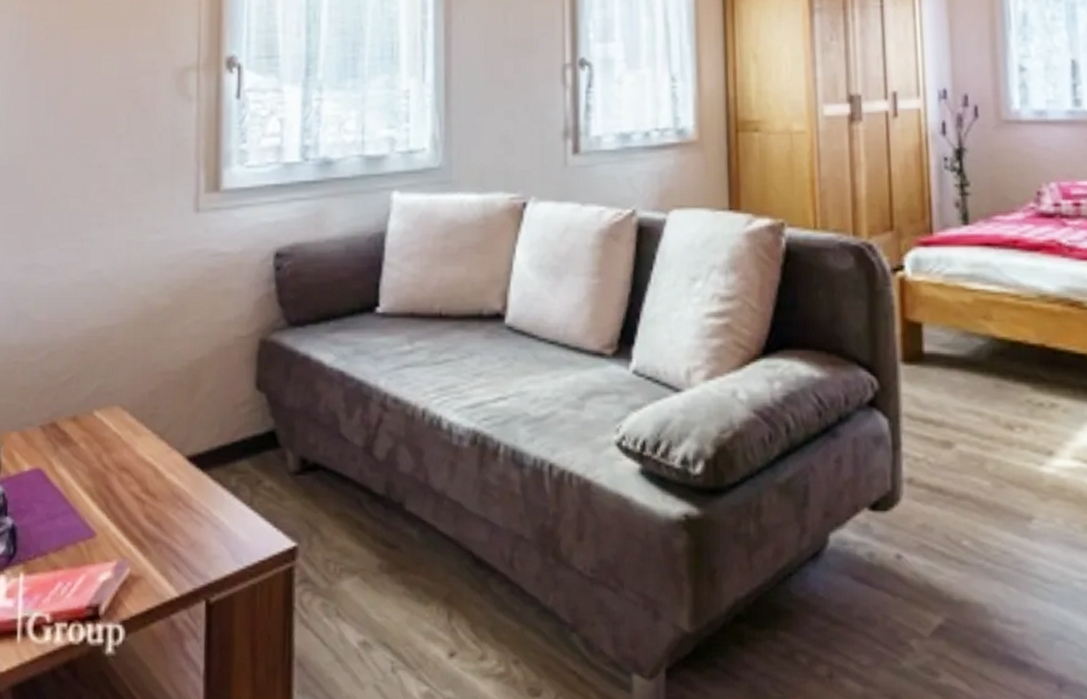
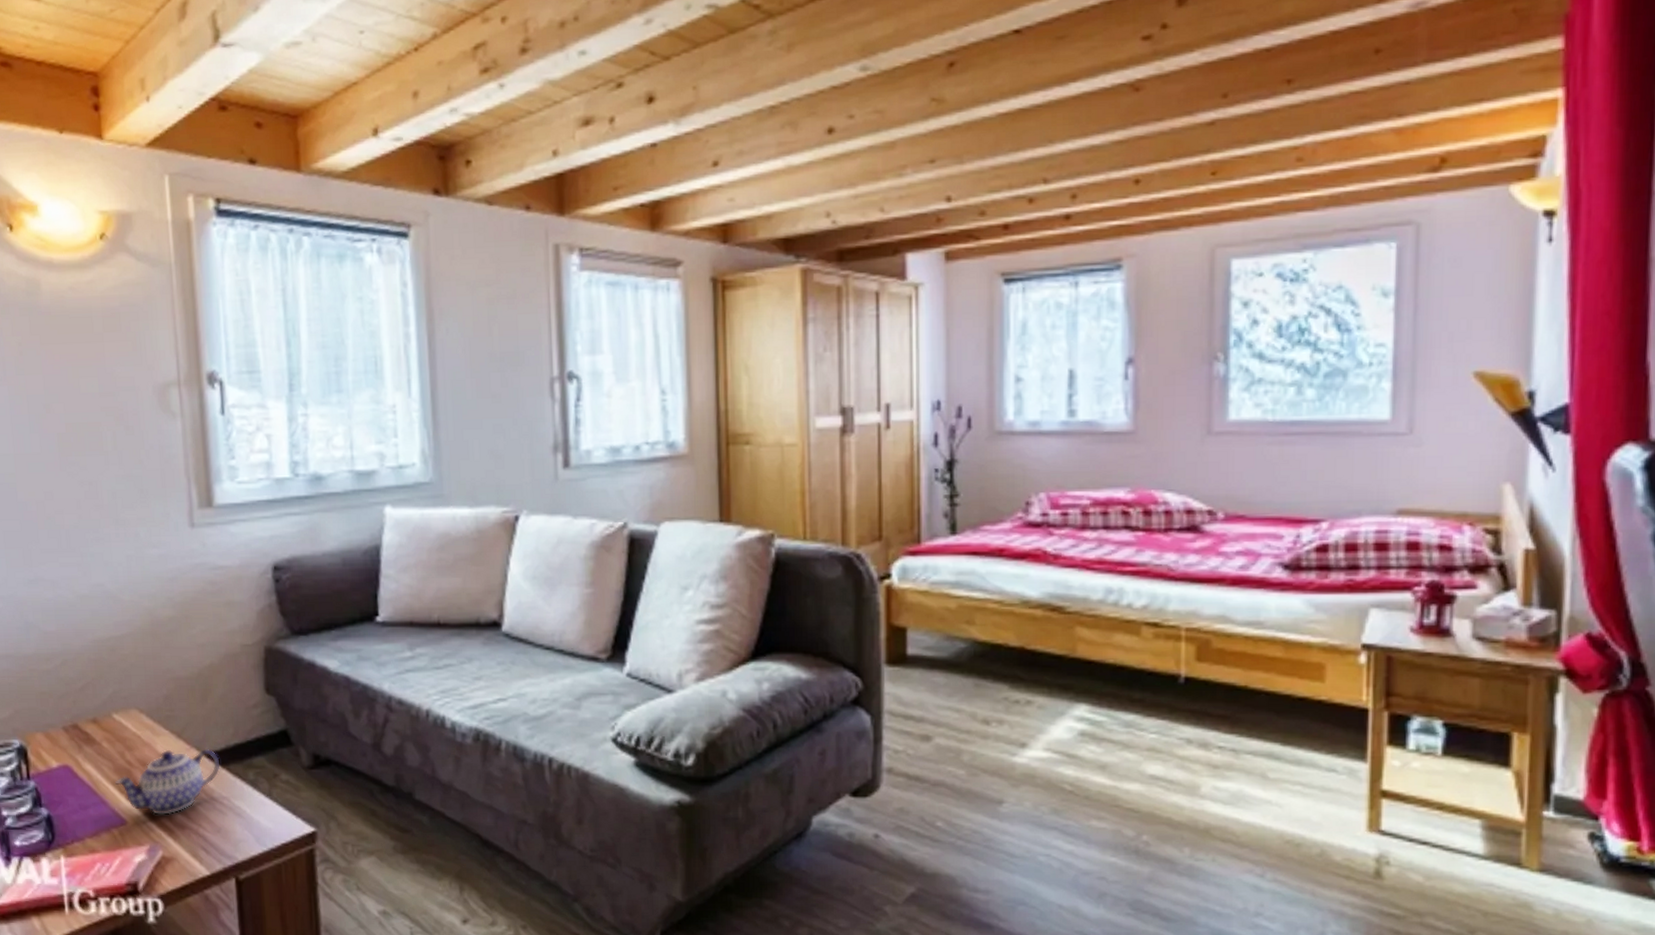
teapot: none [88,450,202,526] -> present [115,748,221,815]

